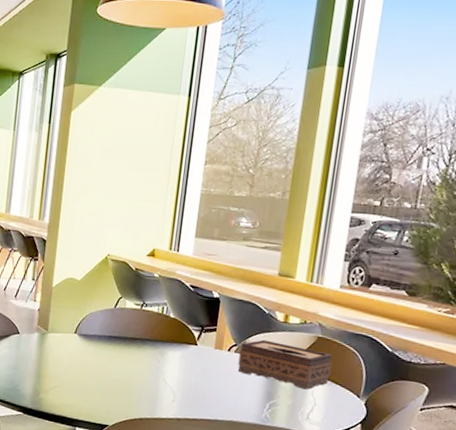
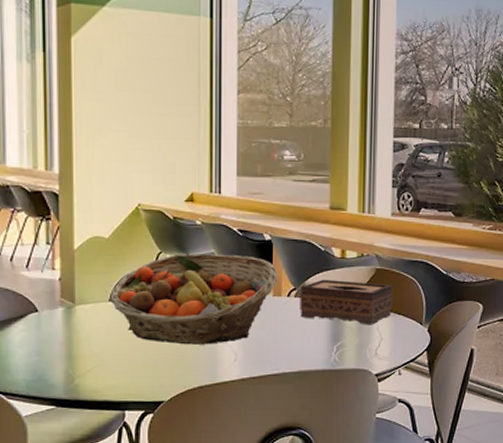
fruit basket: none [75,300,222,384] -> present [110,254,278,345]

